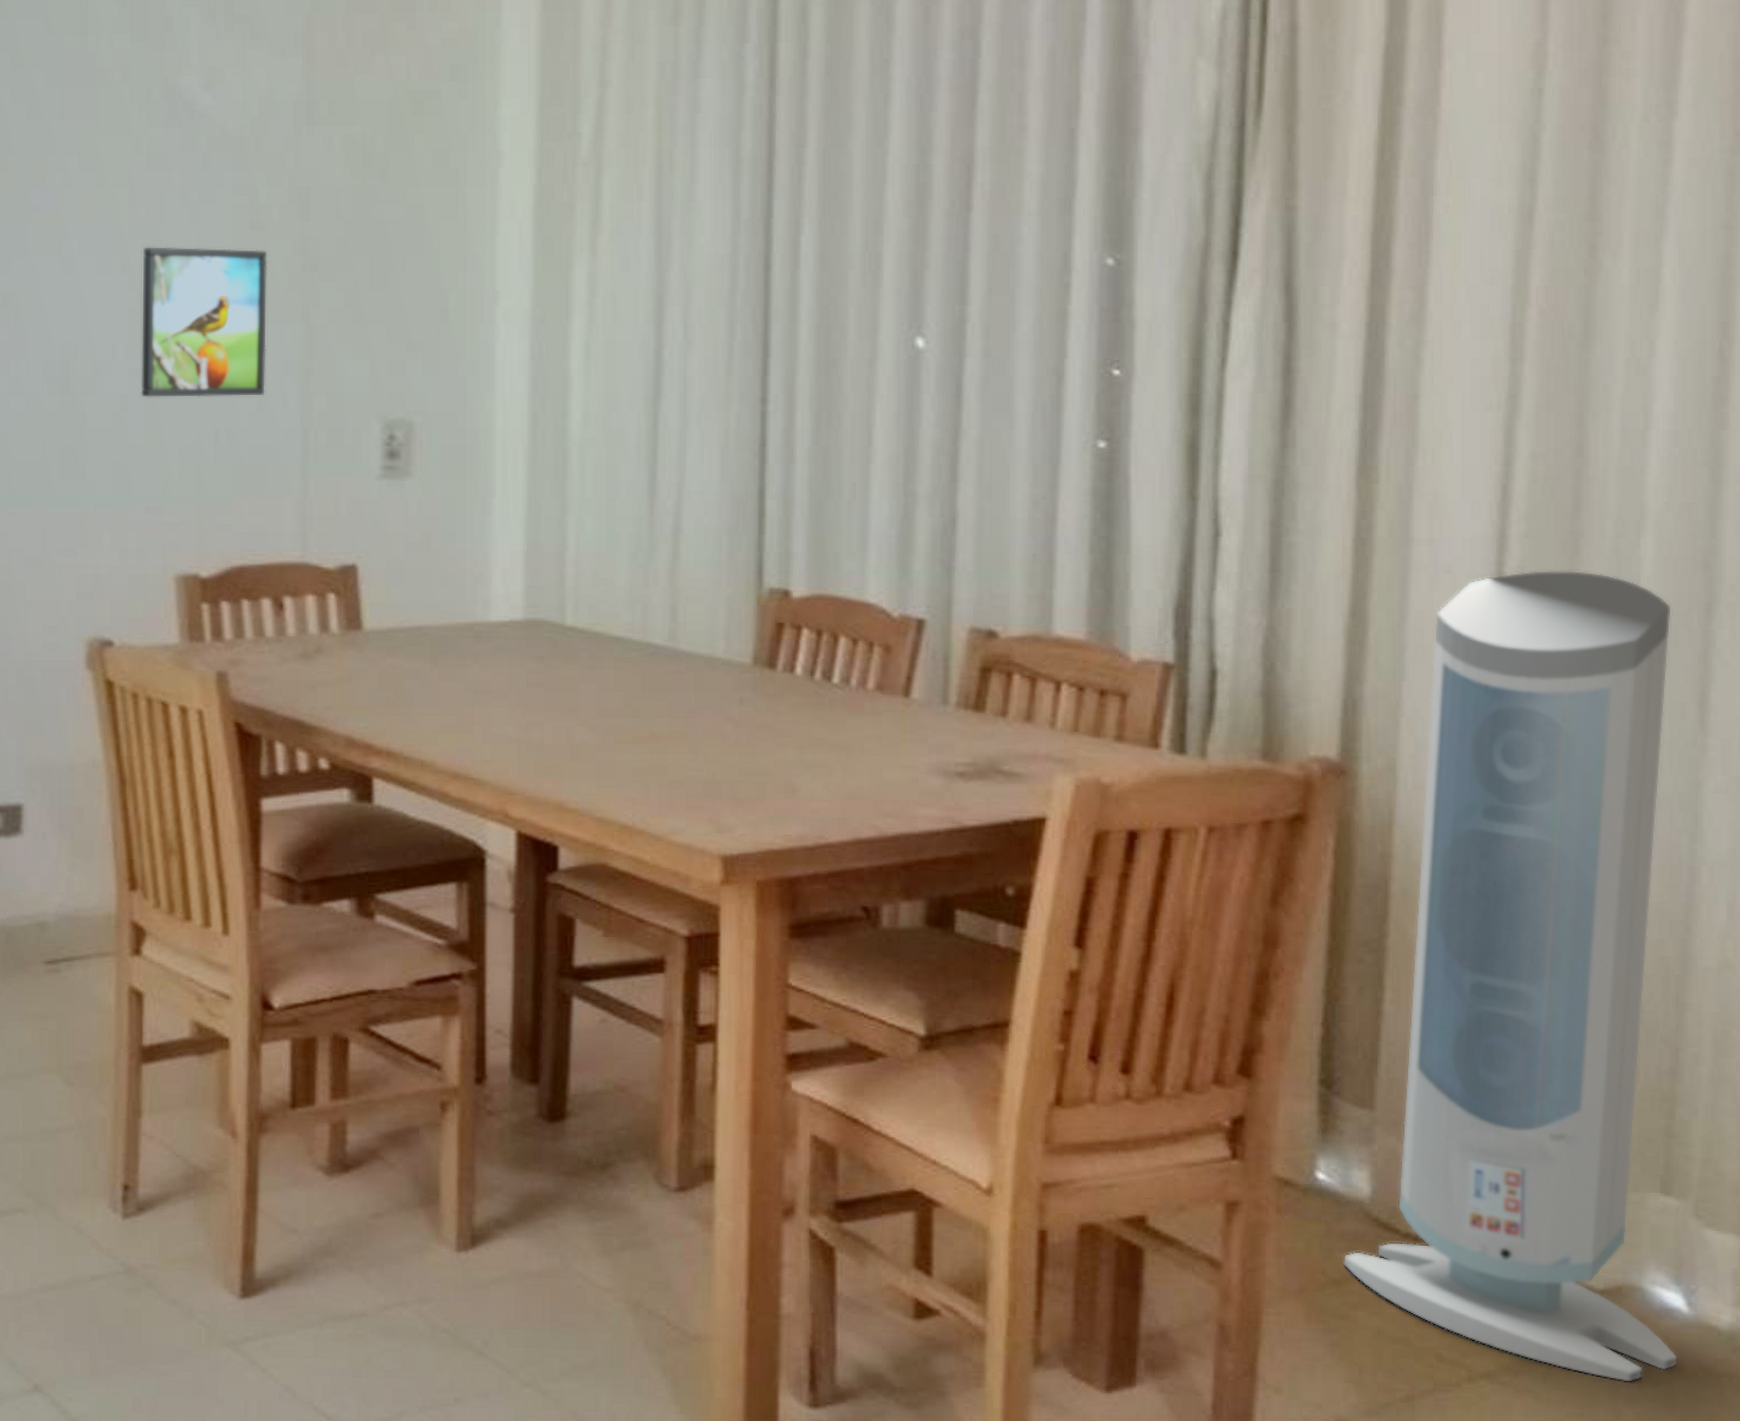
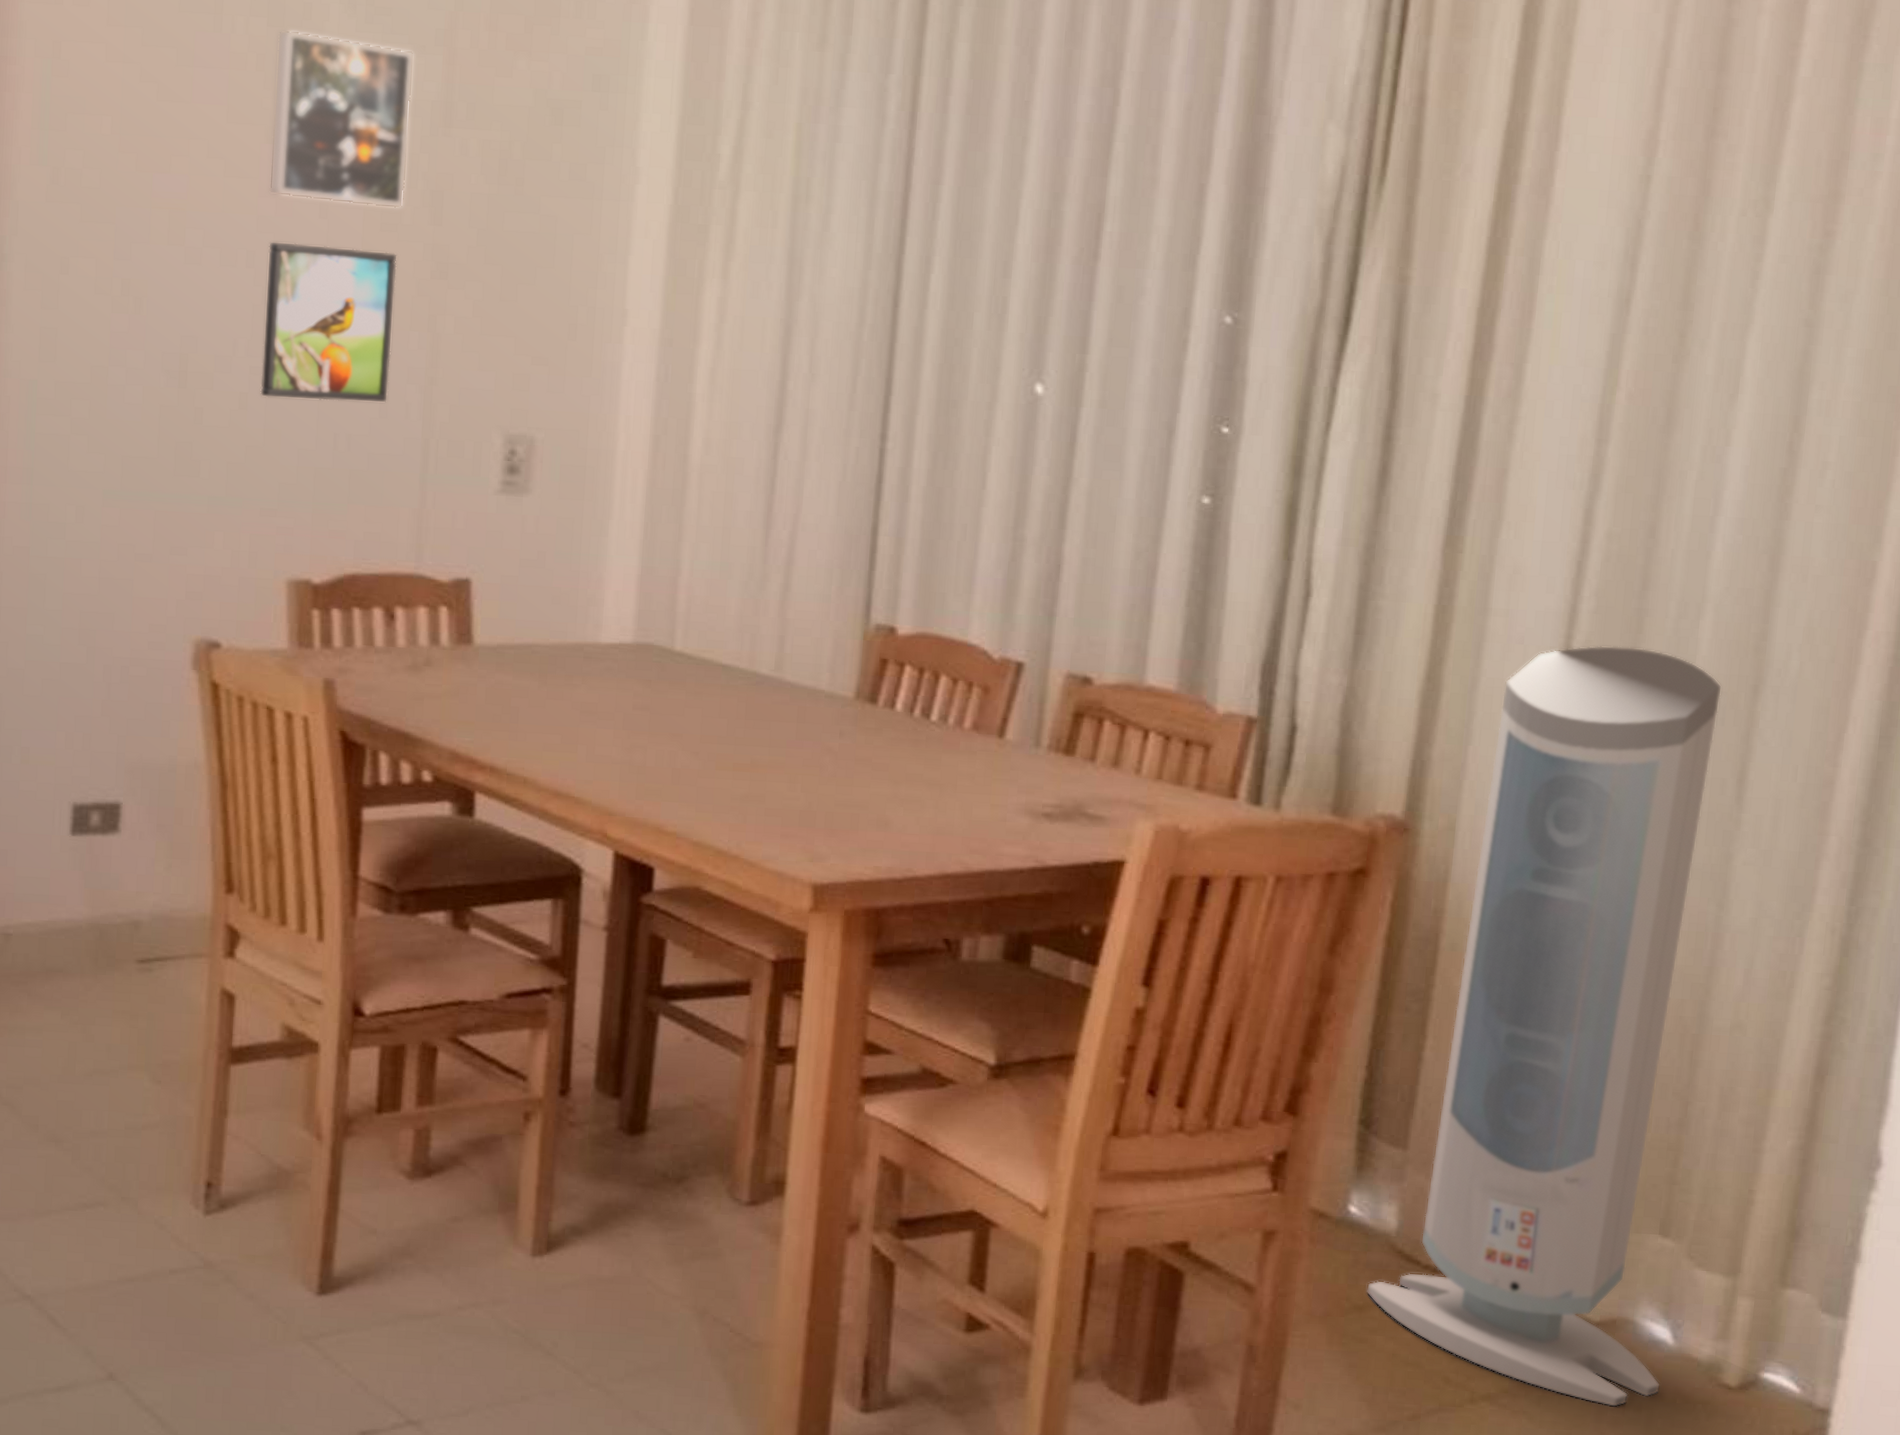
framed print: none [139,43,274,207] -> present [268,29,414,209]

